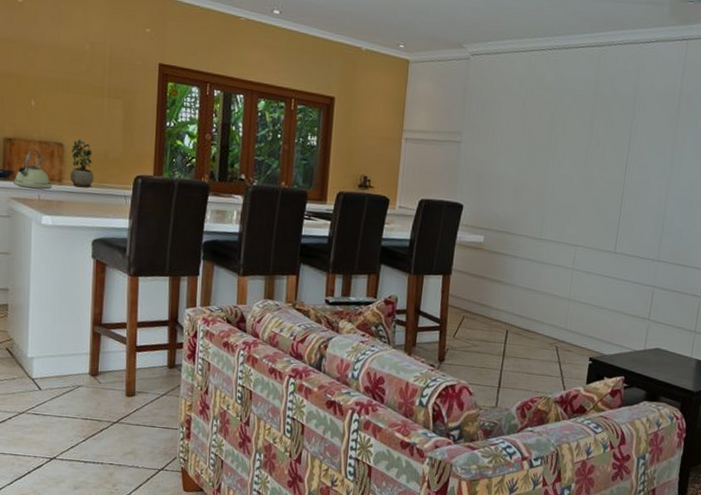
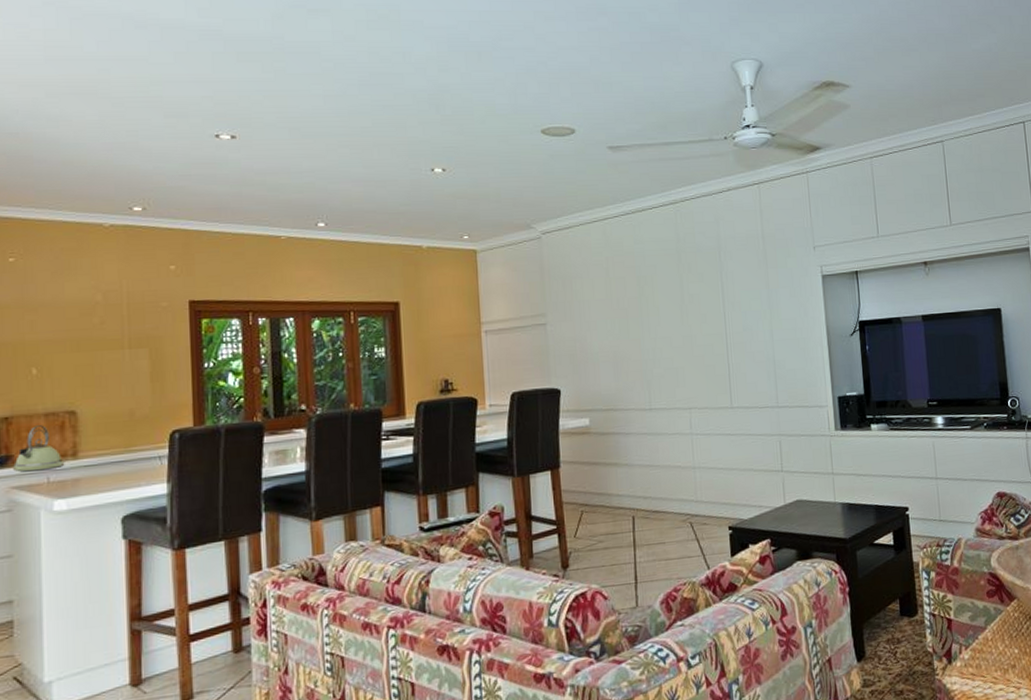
potted plant: present [70,139,94,189] -> none [87,402,119,459]

